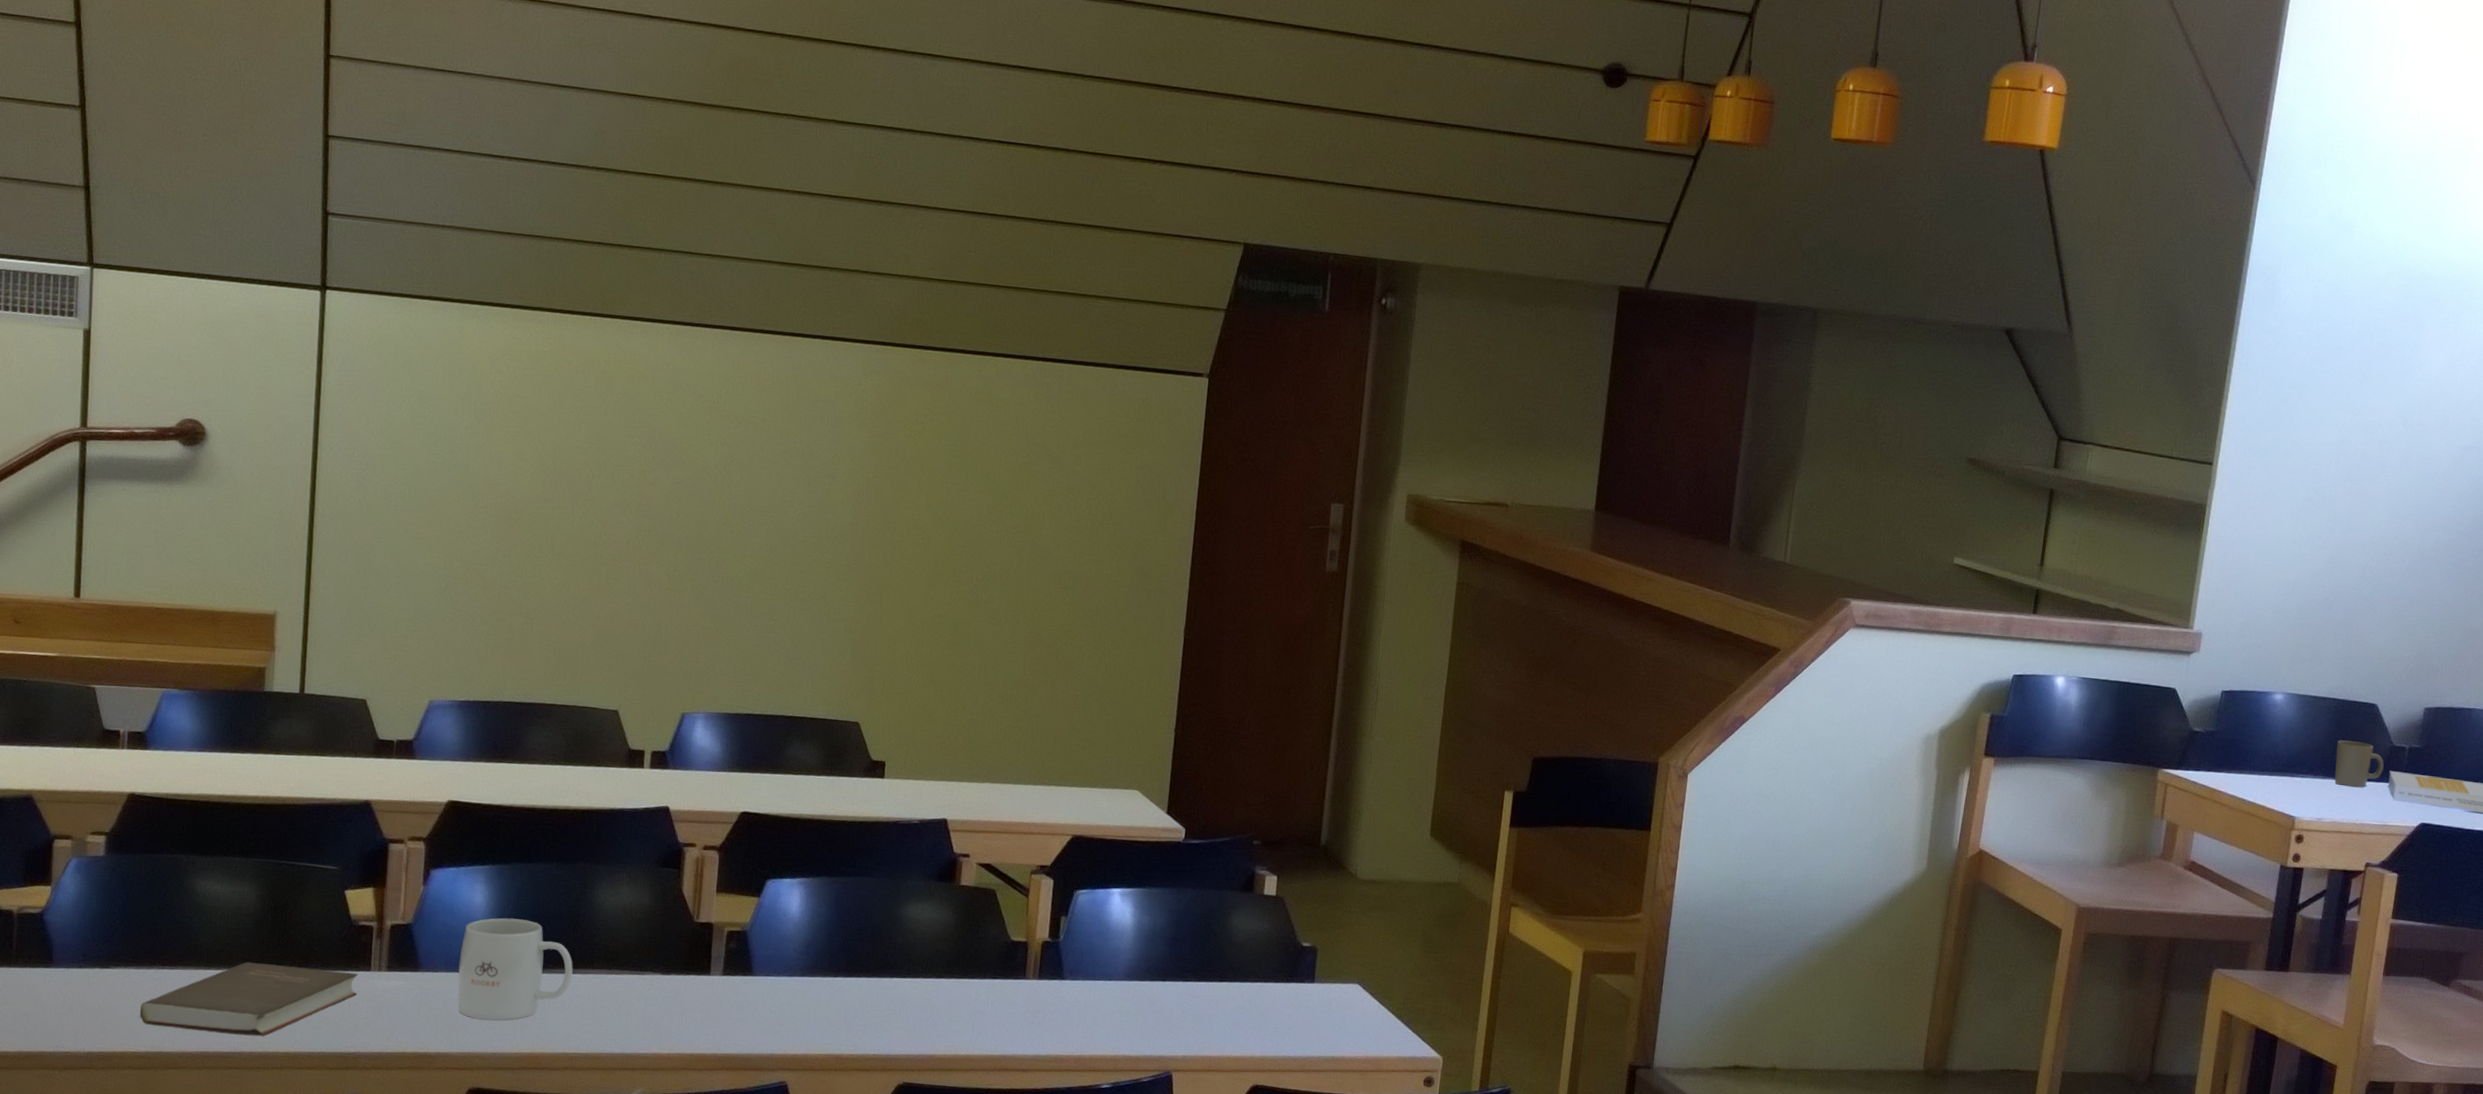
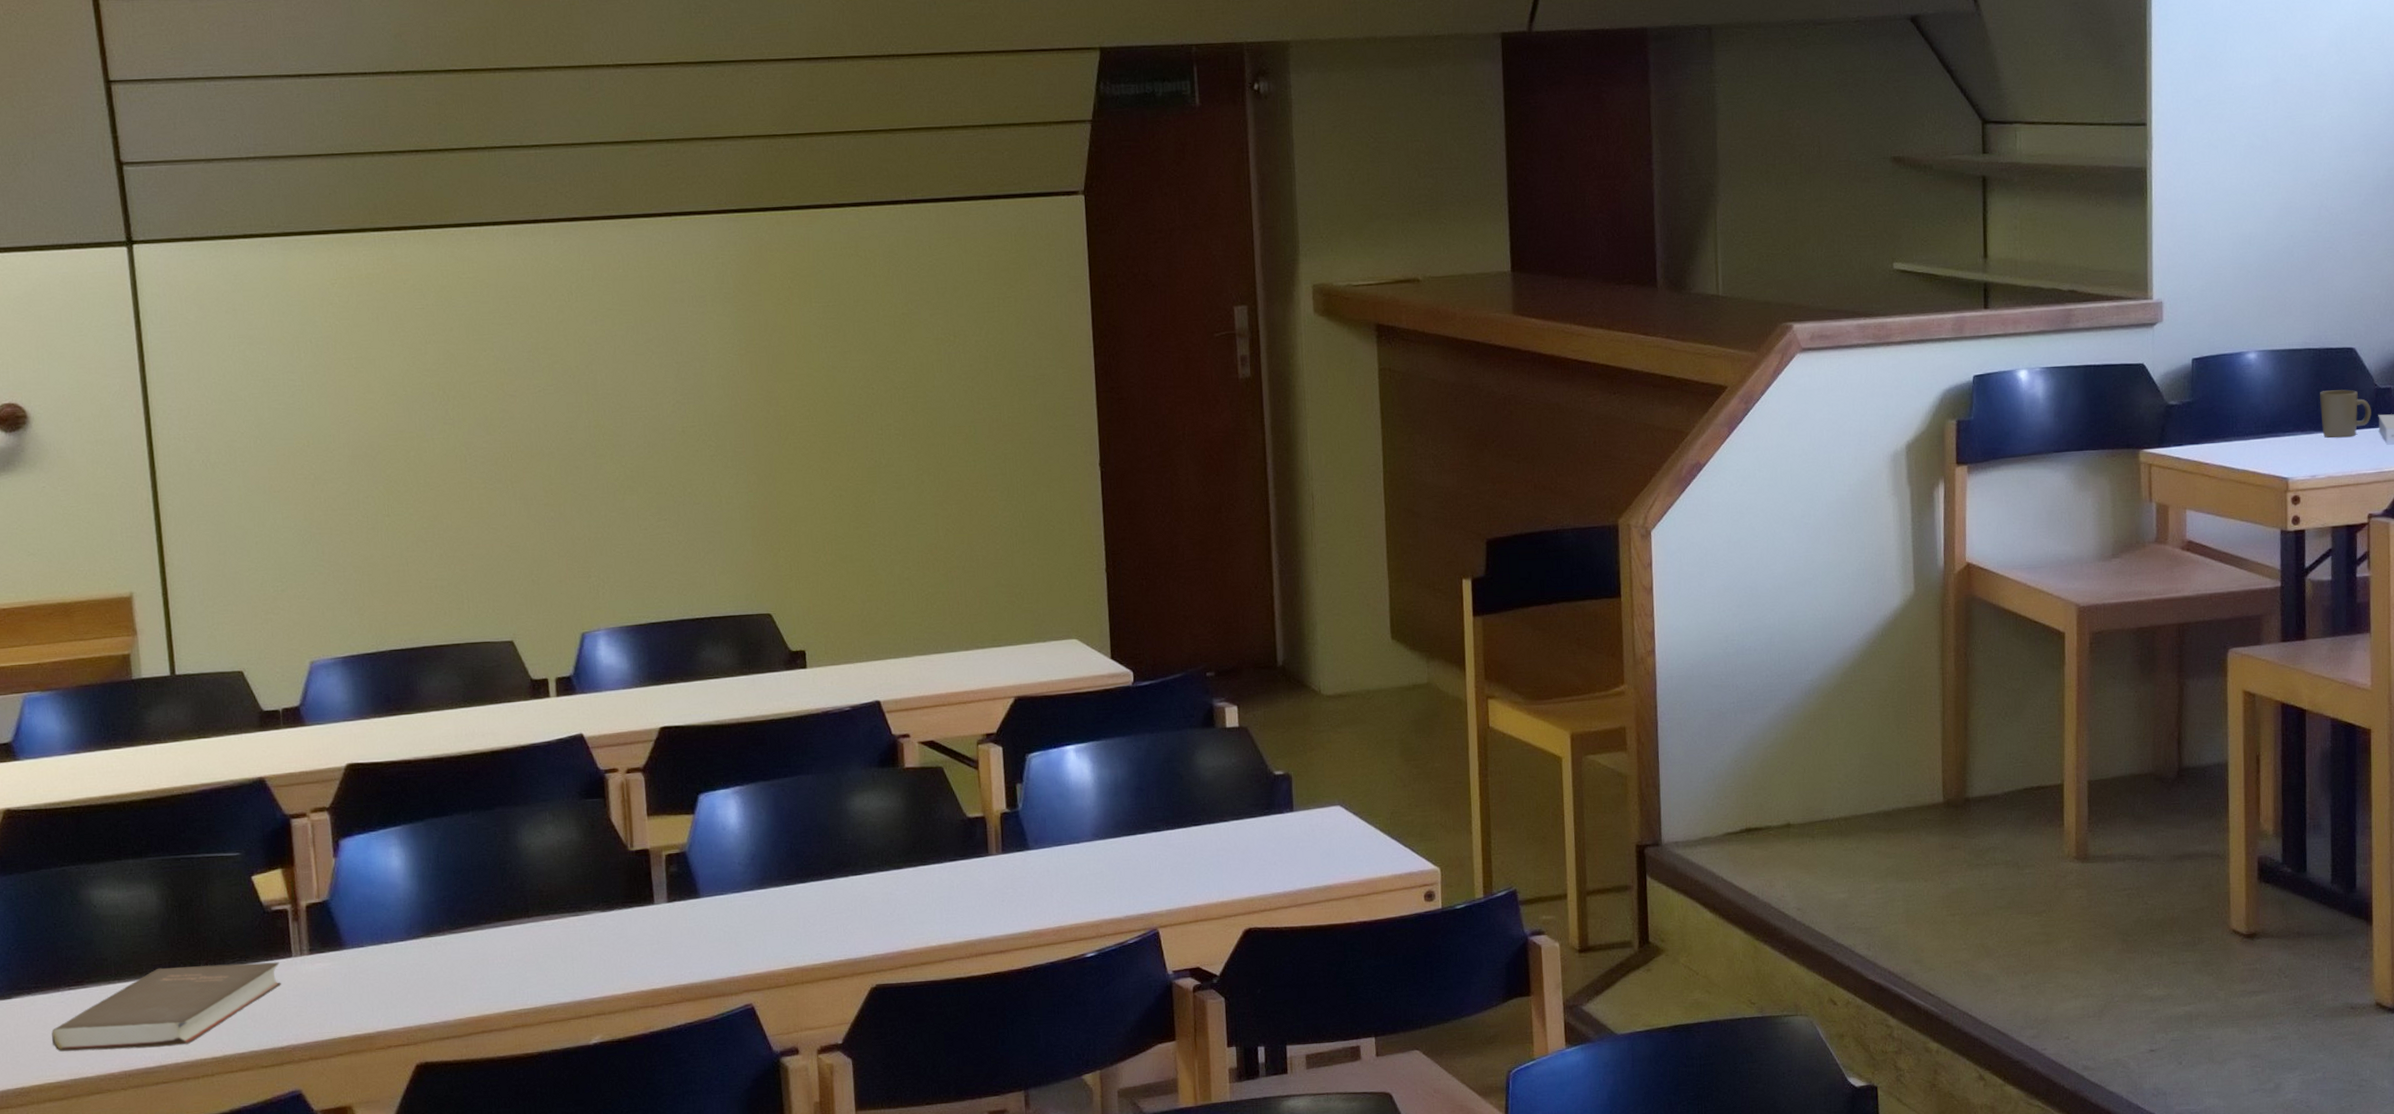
mug: present [457,918,573,1021] -> none [384,877,508,990]

